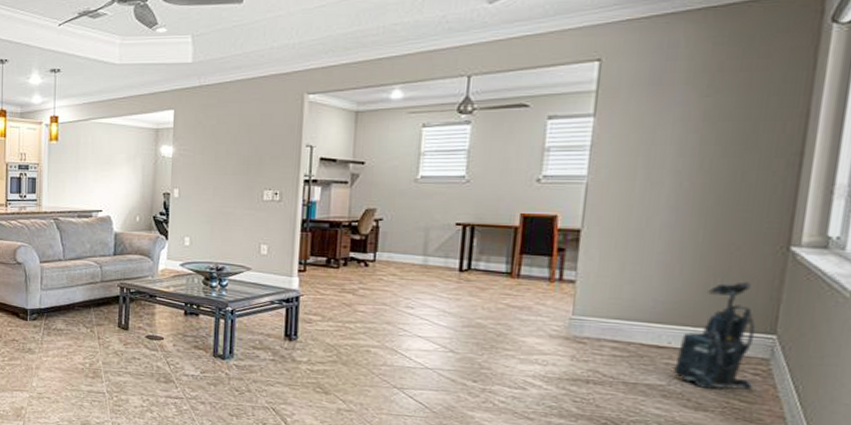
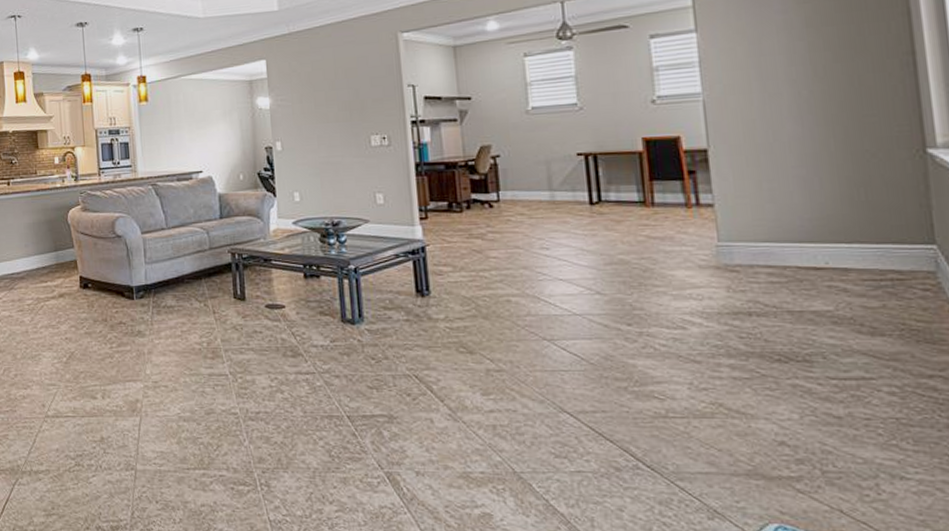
vacuum cleaner: present [672,281,756,390] -> none [836,190,927,311]

